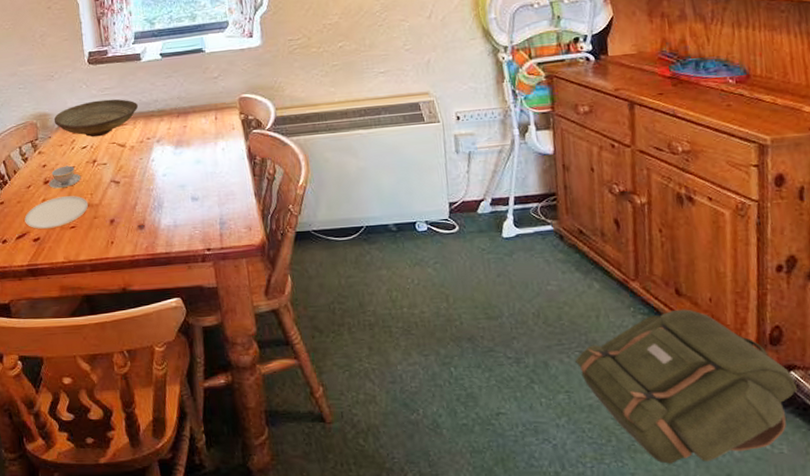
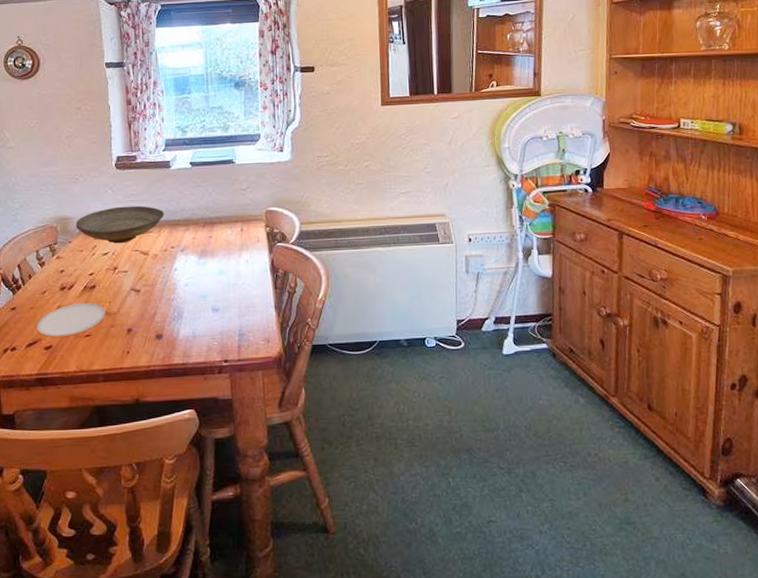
teacup: present [48,164,81,189] -> none [64,271,100,296]
backpack: present [575,309,798,464] -> none [560,422,742,565]

